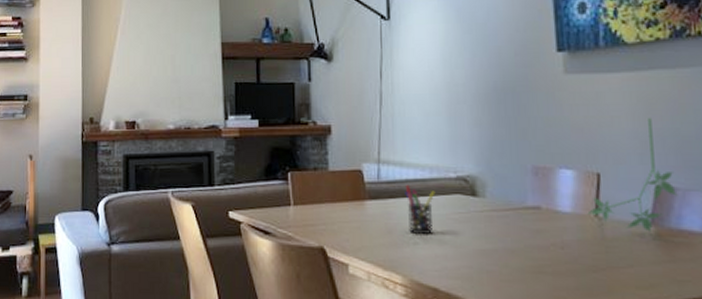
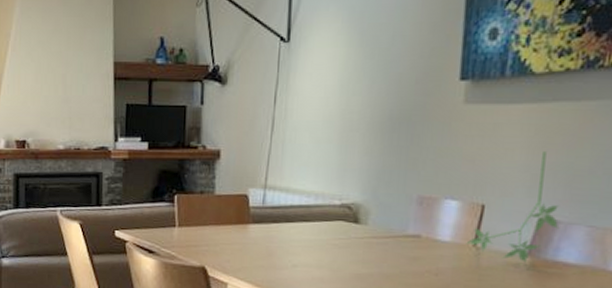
pen holder: present [405,184,436,234] -> none [288,210,319,258]

